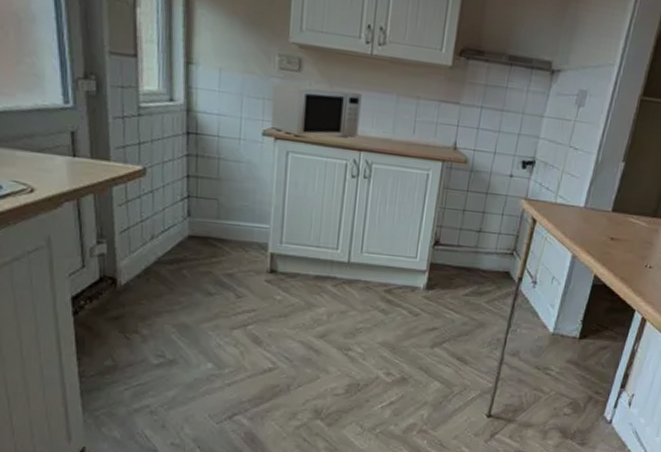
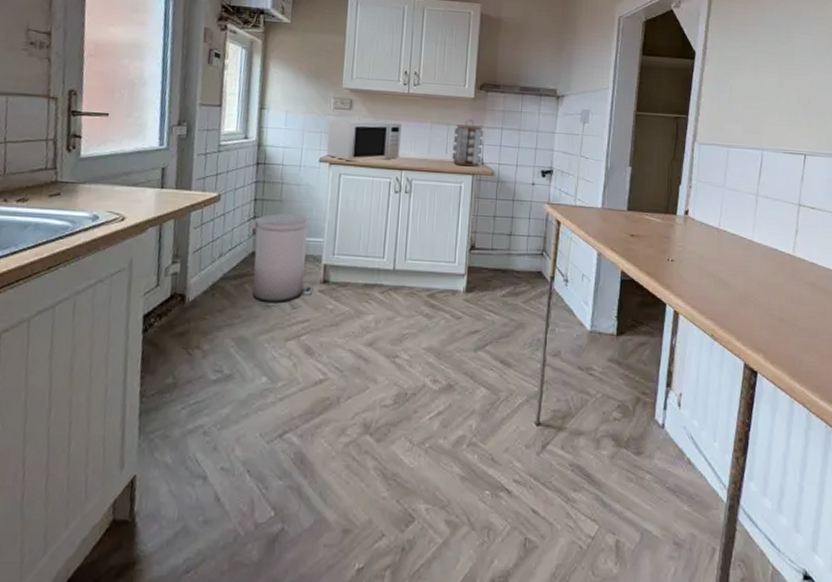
pedal bin: none [184,193,260,292] -> present [250,213,313,304]
spice rack: none [420,92,460,152] -> present [452,119,483,167]

